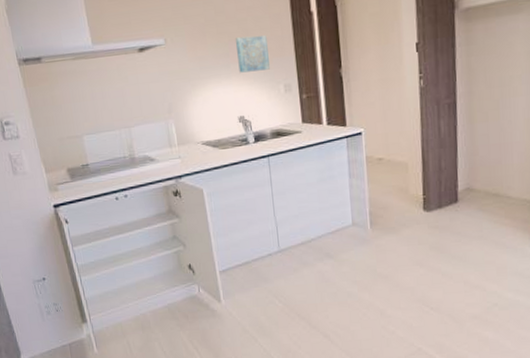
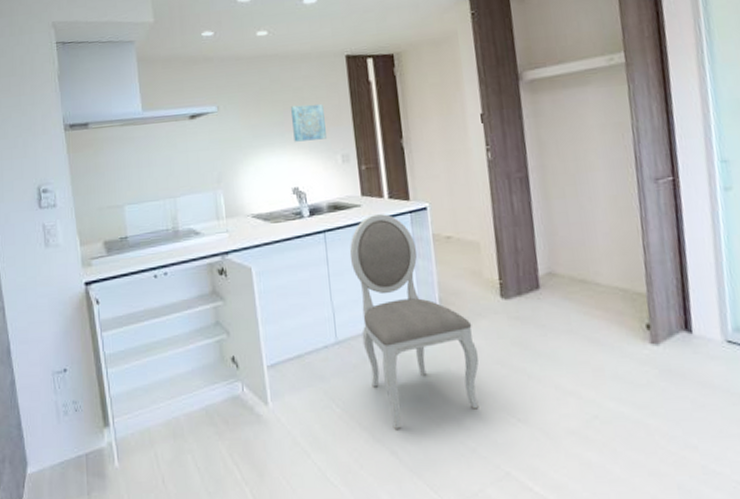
dining chair: none [291,139,402,318] -> present [349,214,479,429]

